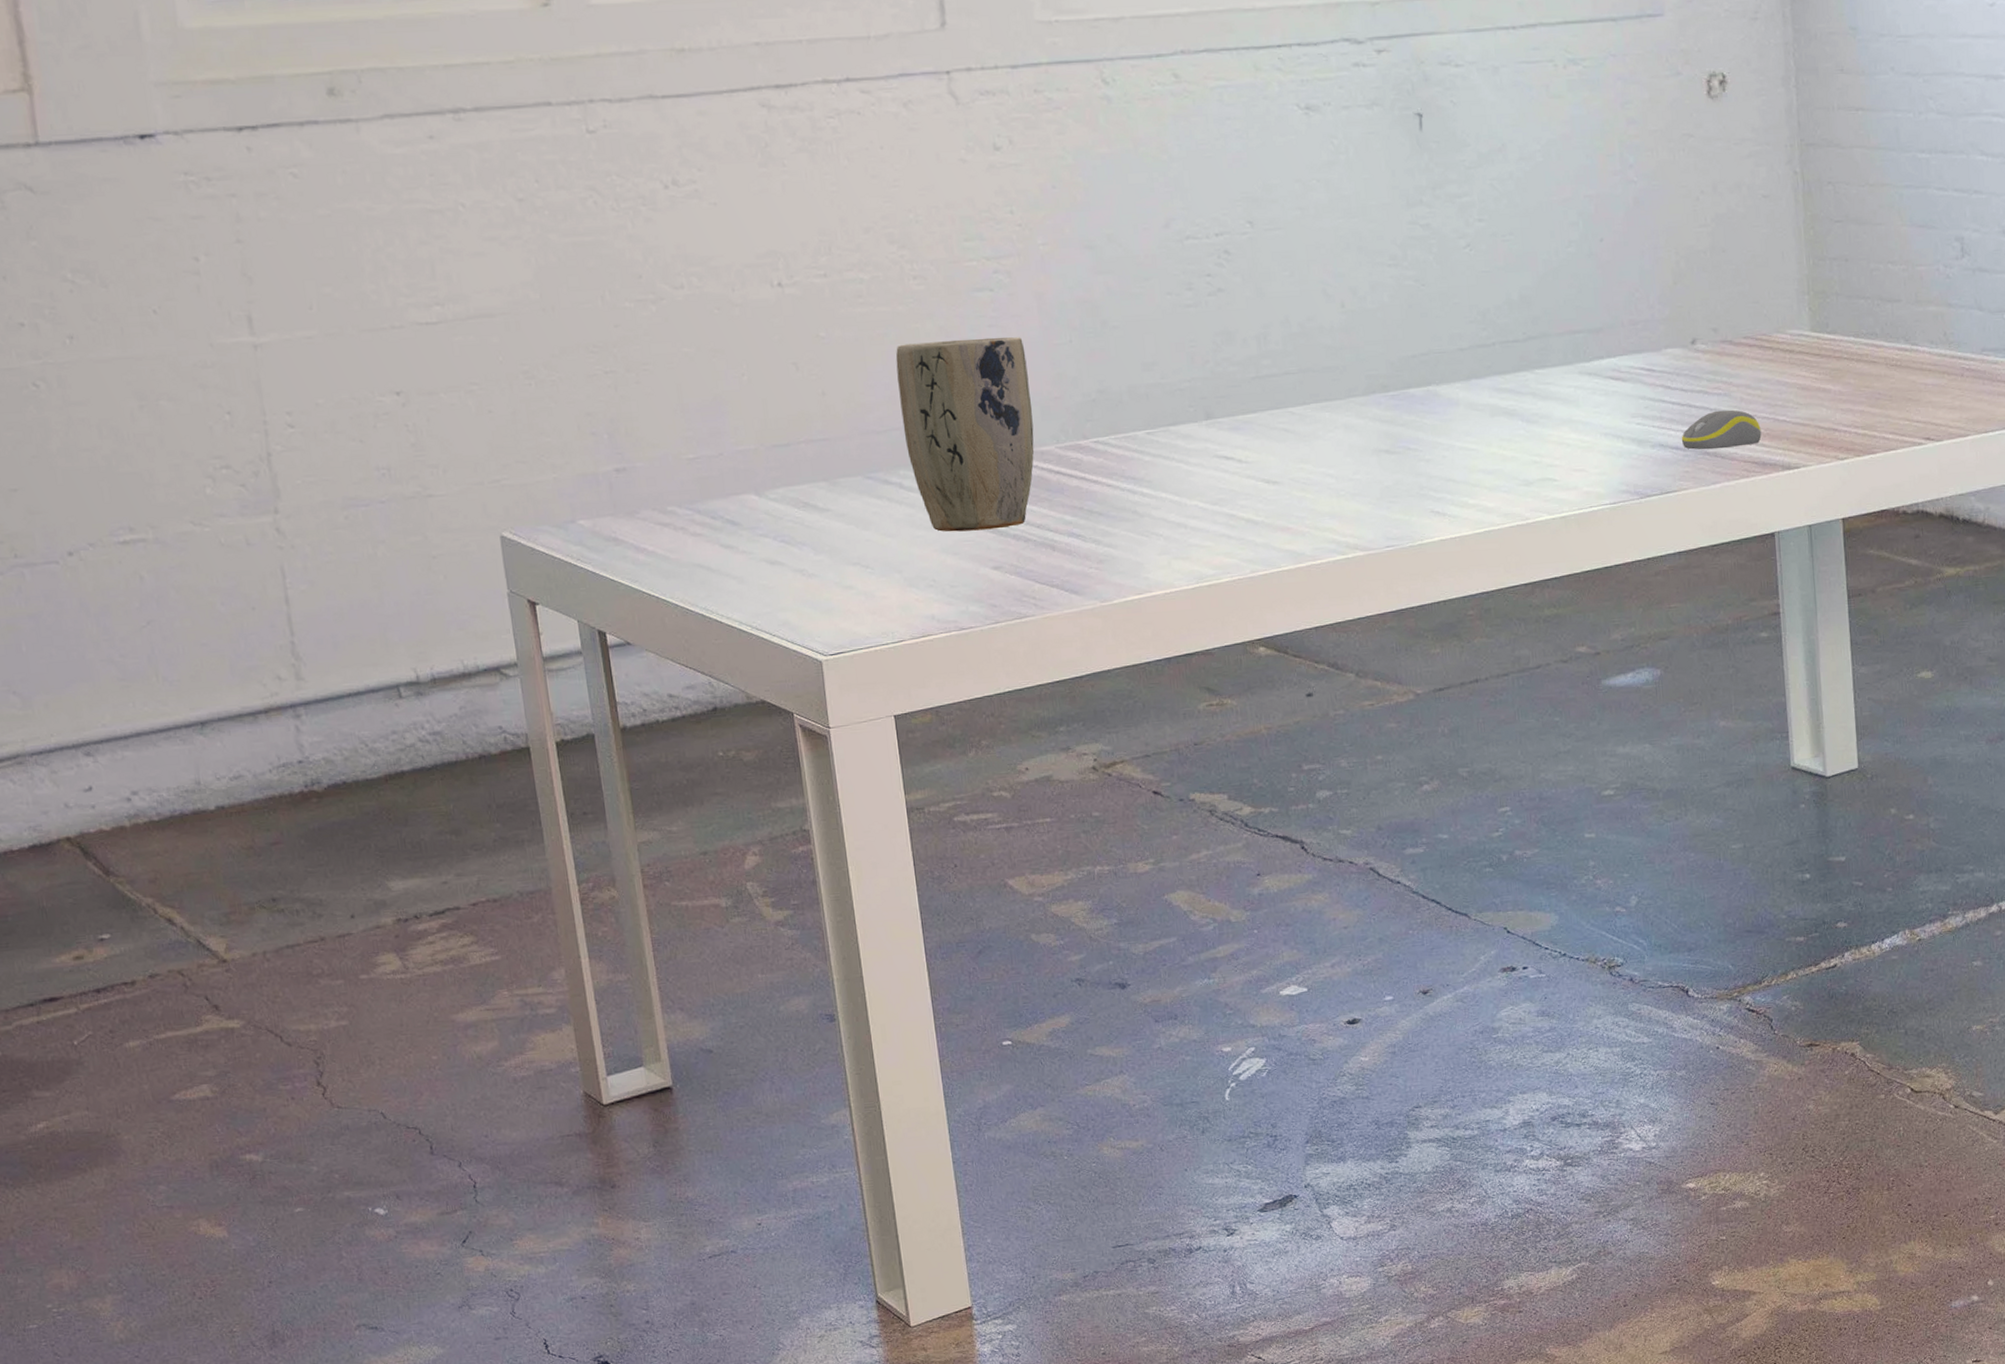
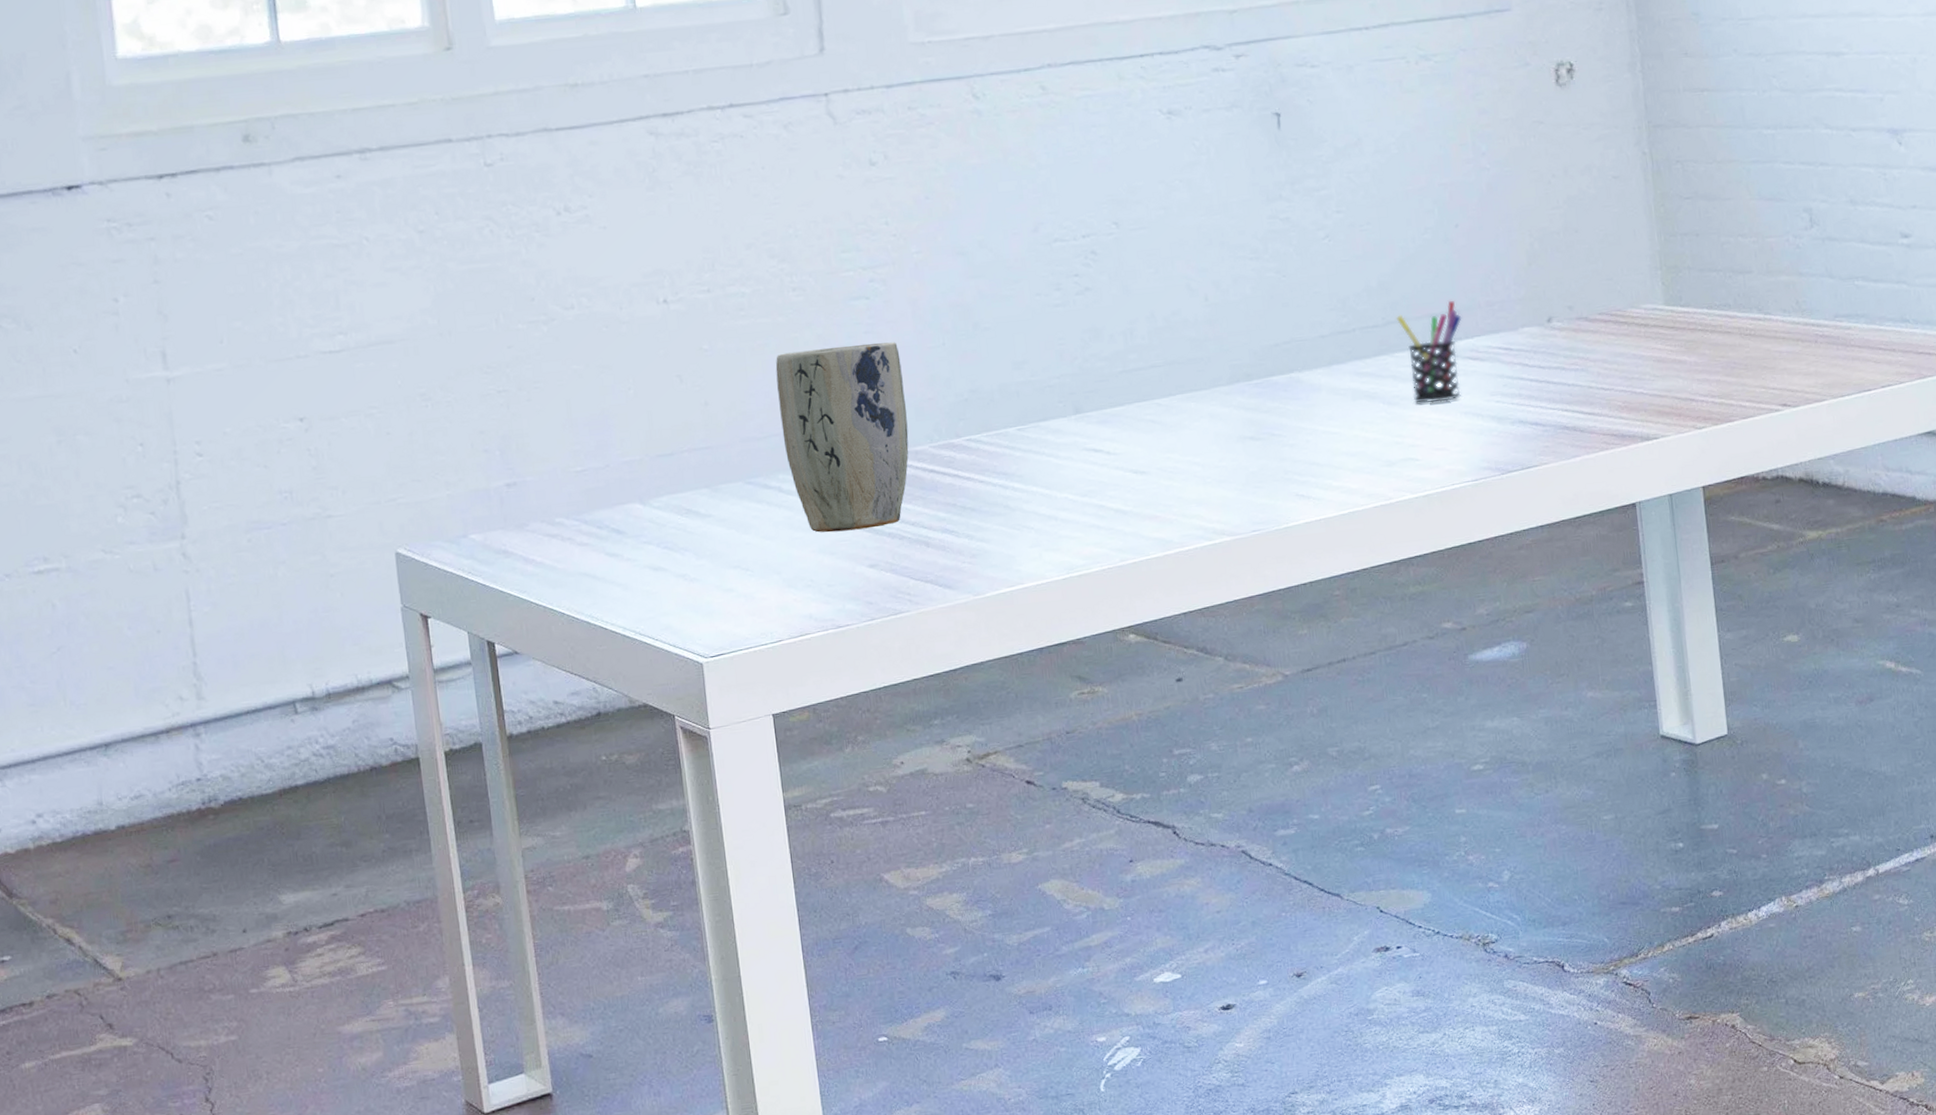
pen holder: none [1537,317,1605,423] -> present [1395,300,1462,403]
computer mouse: present [1681,410,1762,450] -> none [1540,384,1620,425]

